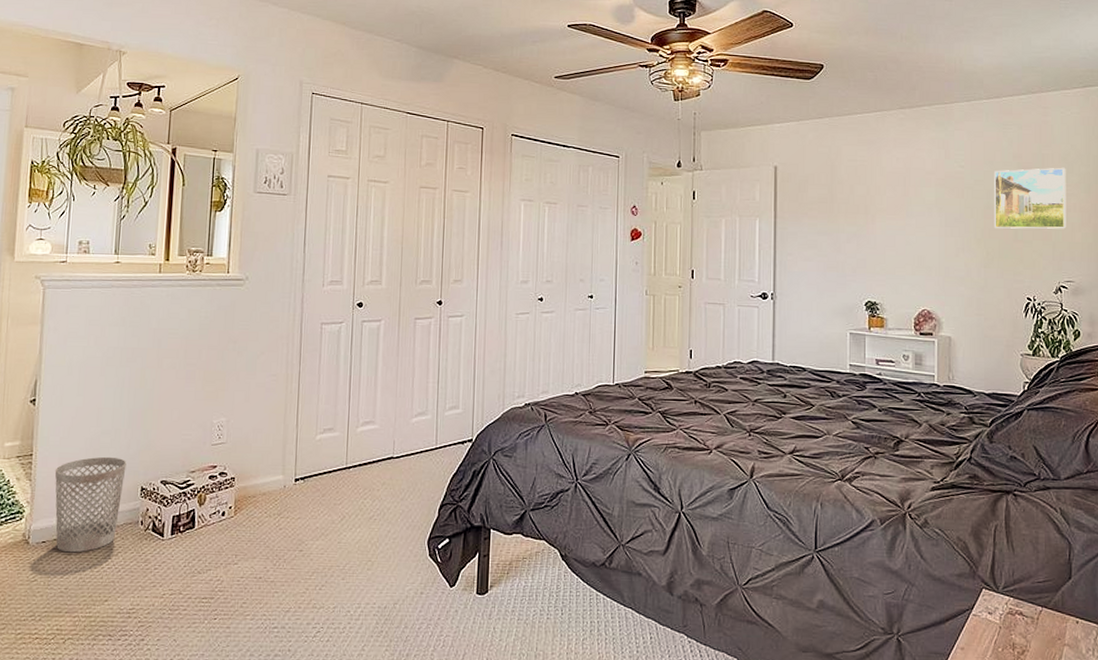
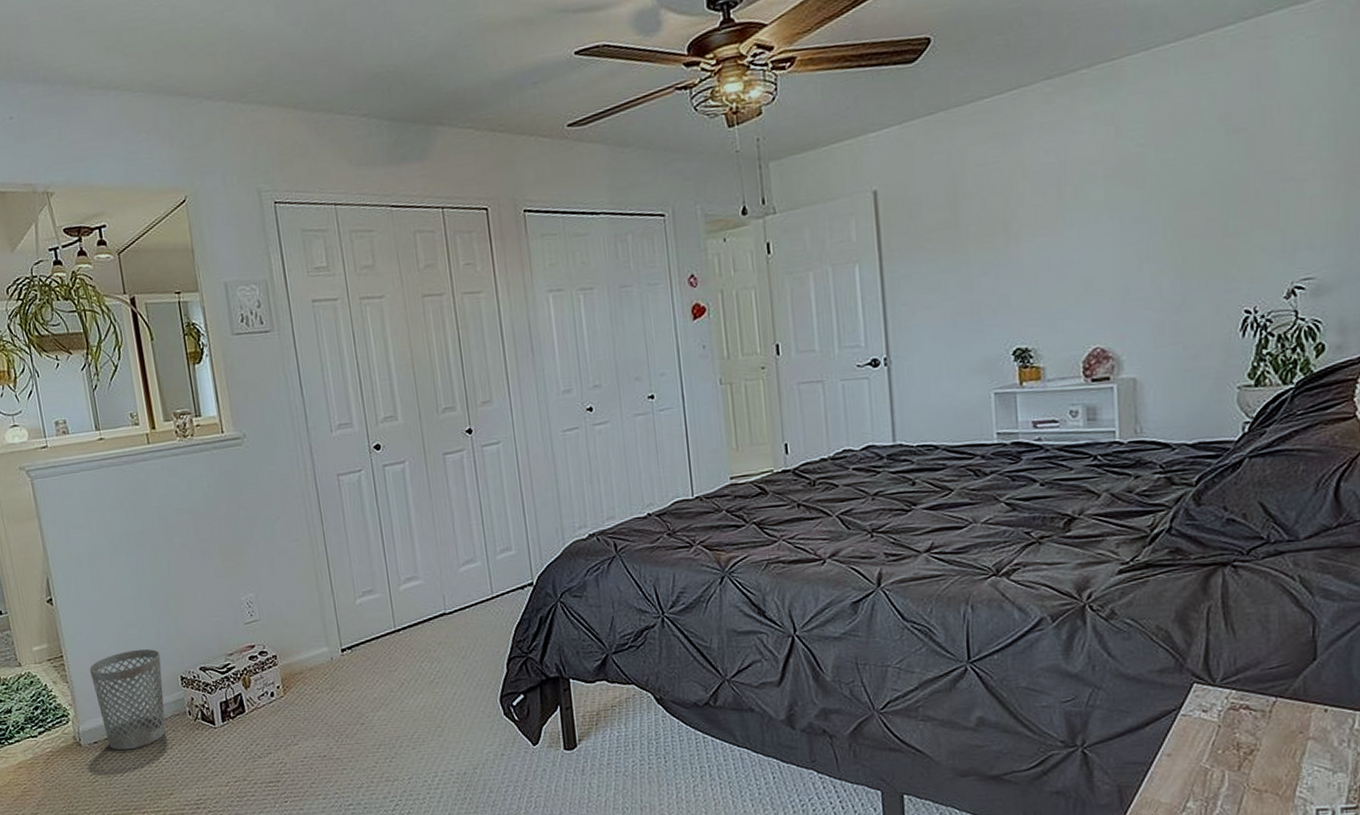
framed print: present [995,167,1067,229] -> none [1190,119,1302,223]

